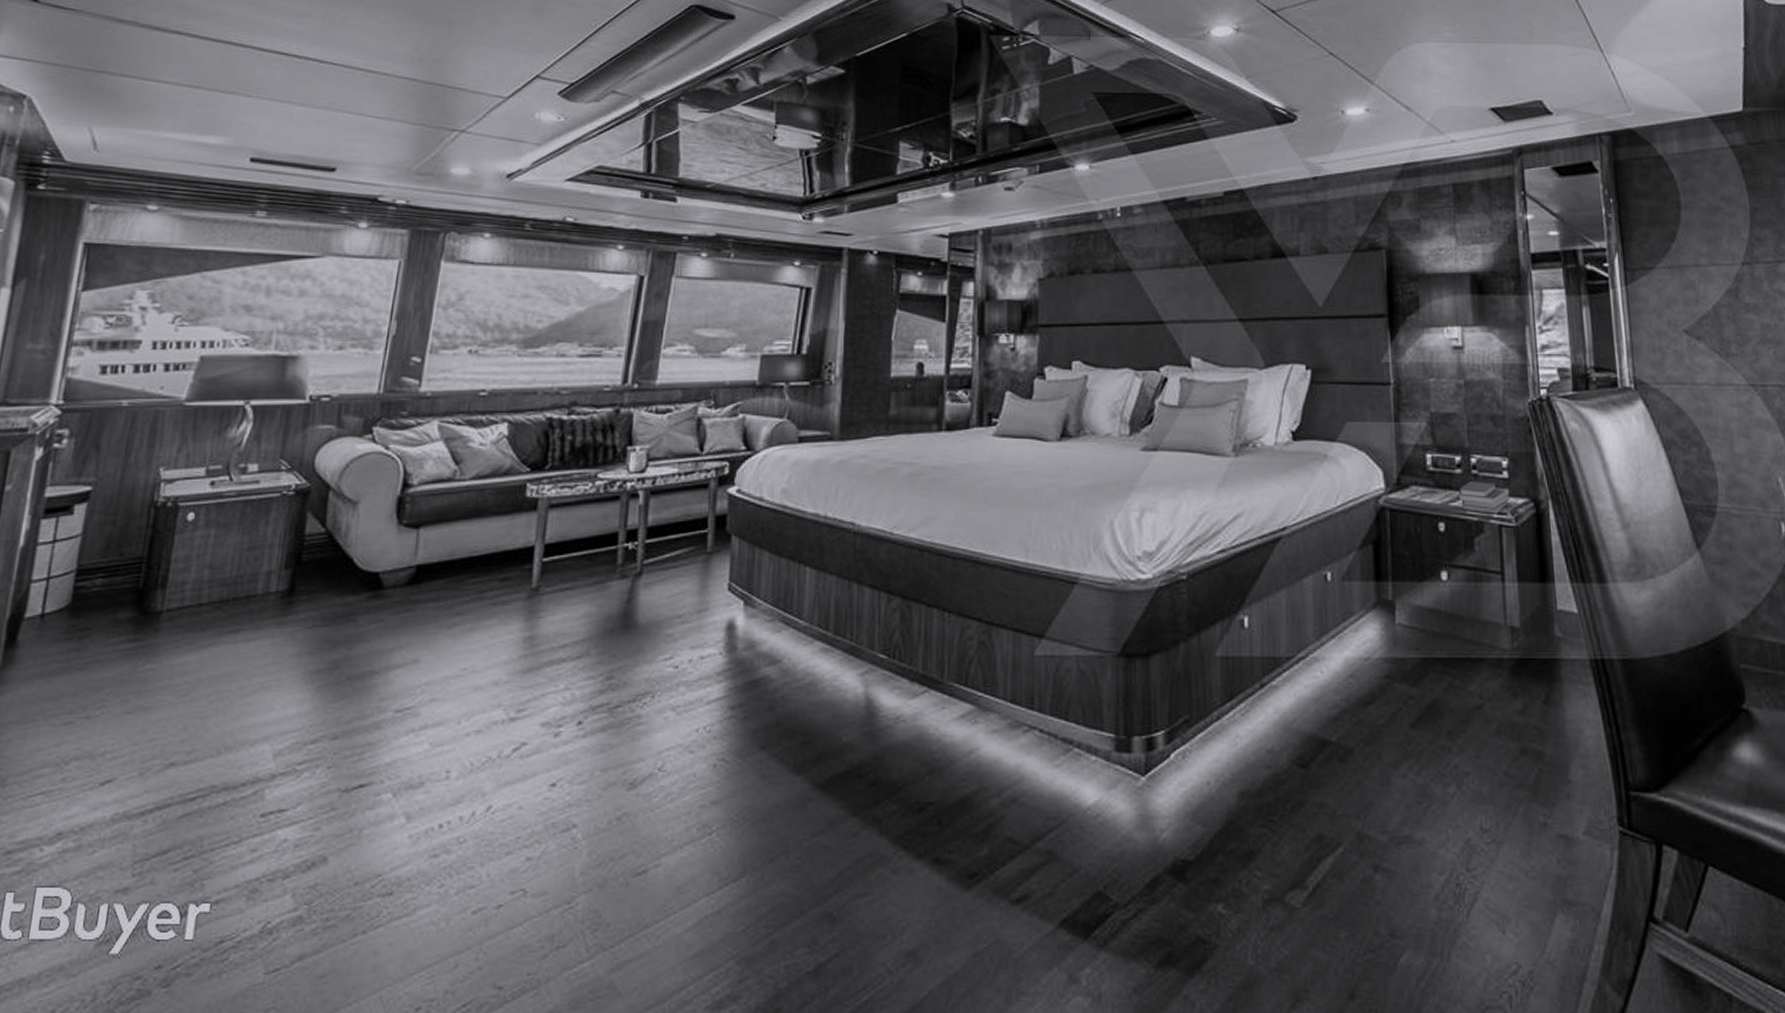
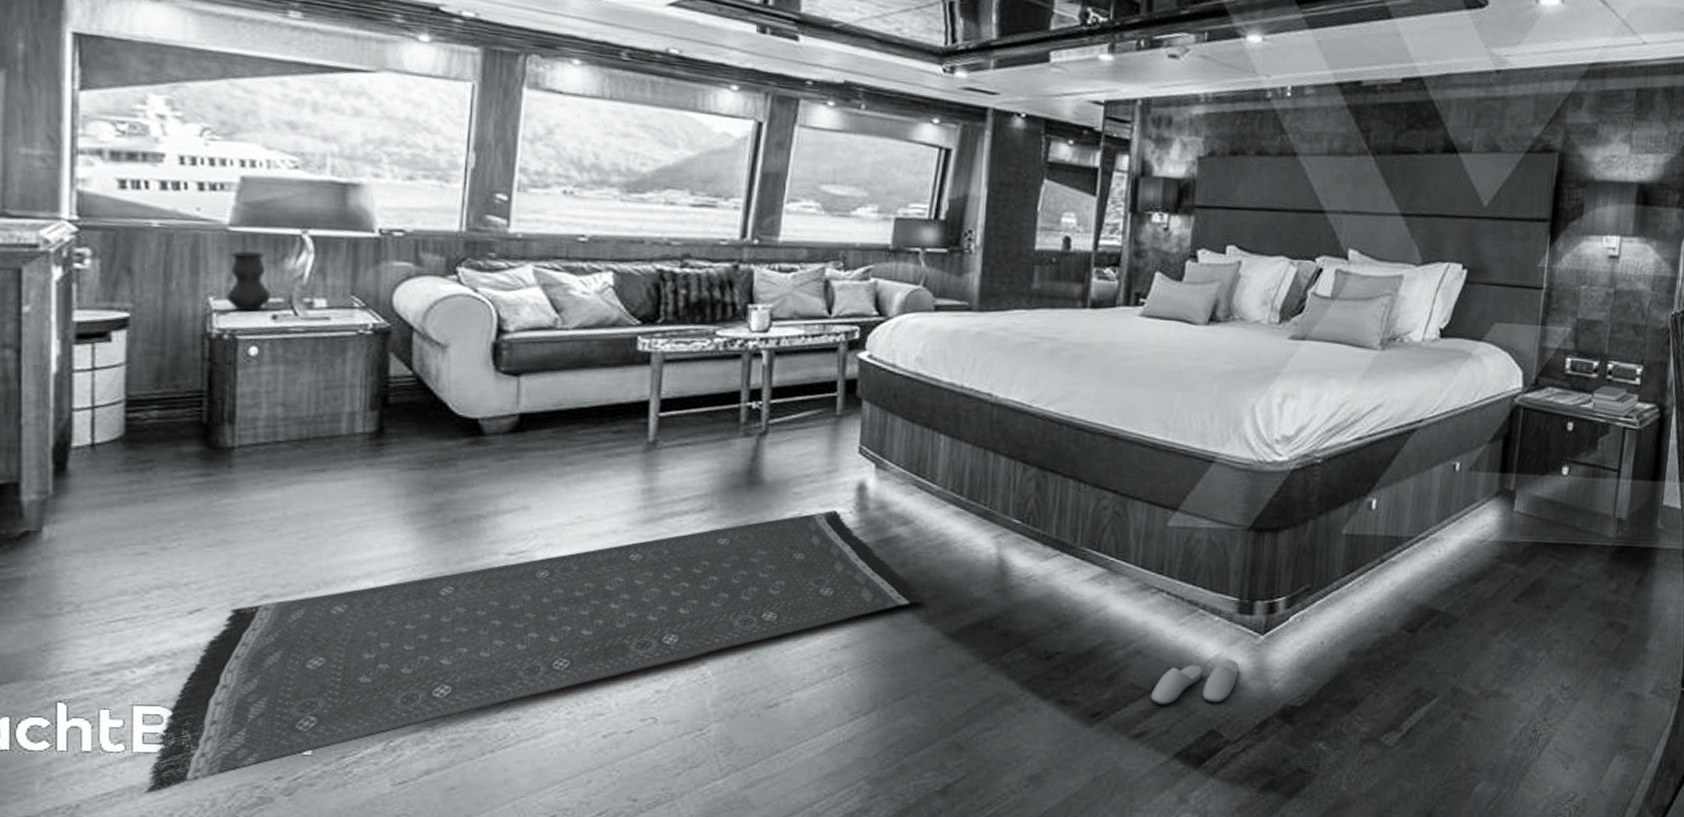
area rug: none [31,652,796,988] -> present [143,510,927,794]
vase: none [175,423,213,479] -> present [227,250,271,312]
slippers: none [1030,805,1122,863] -> present [1151,659,1240,705]

